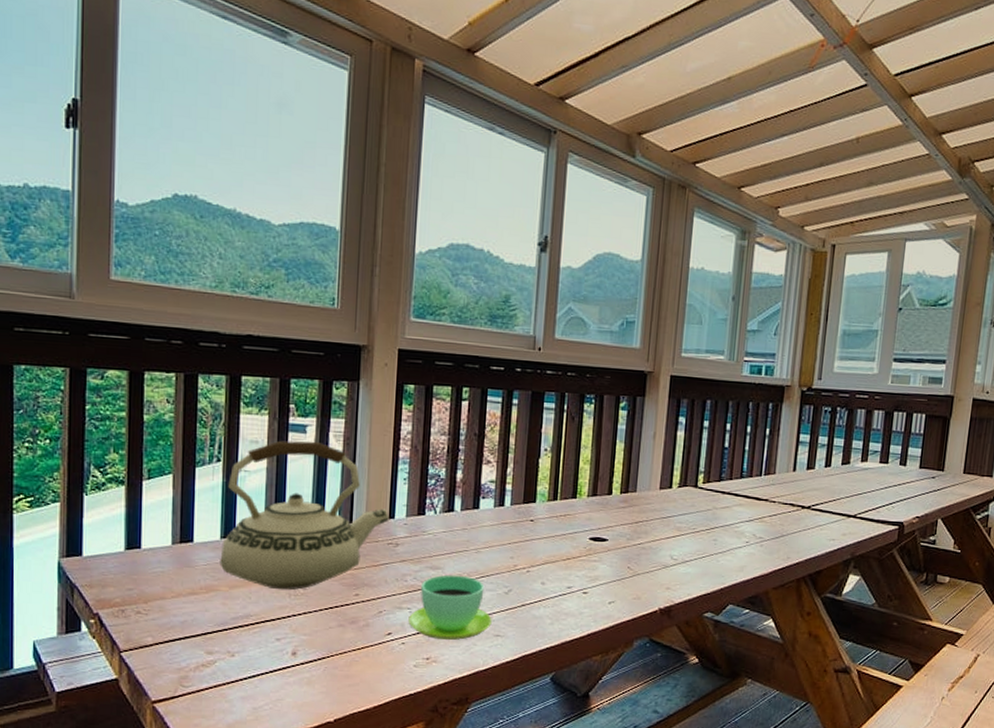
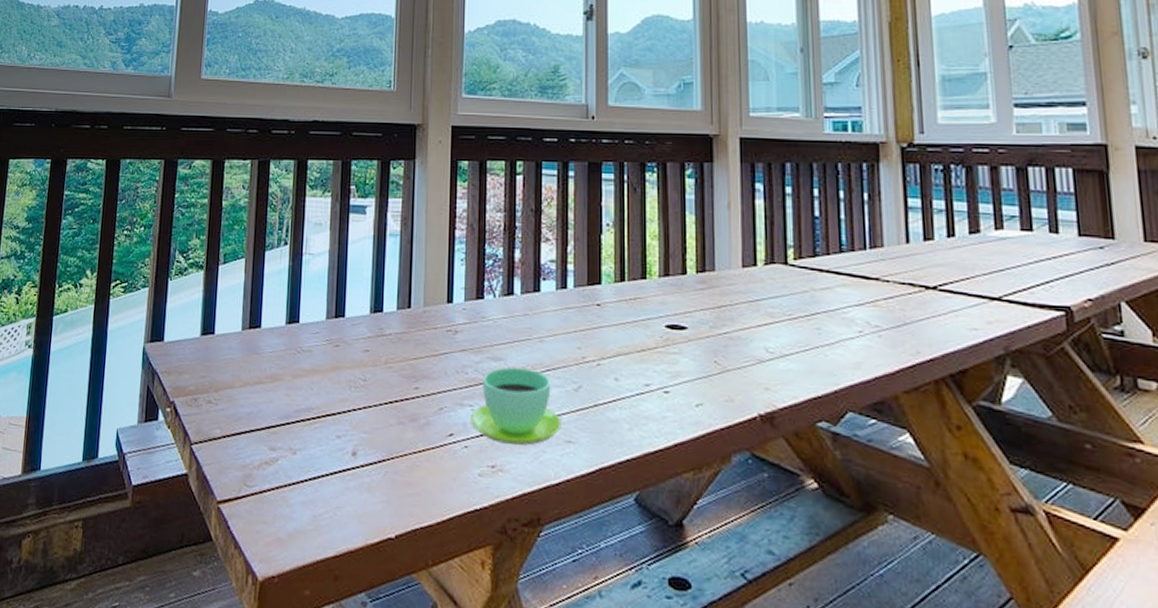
teakettle: present [220,440,389,590] -> none [284,222,447,381]

